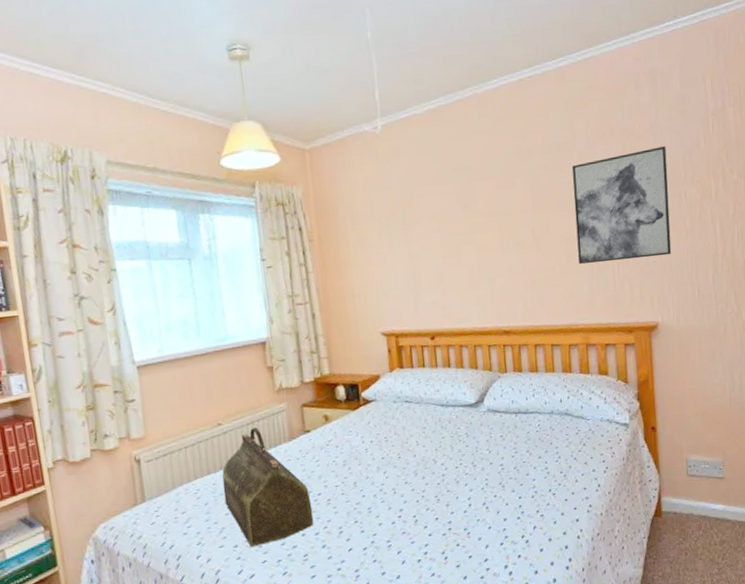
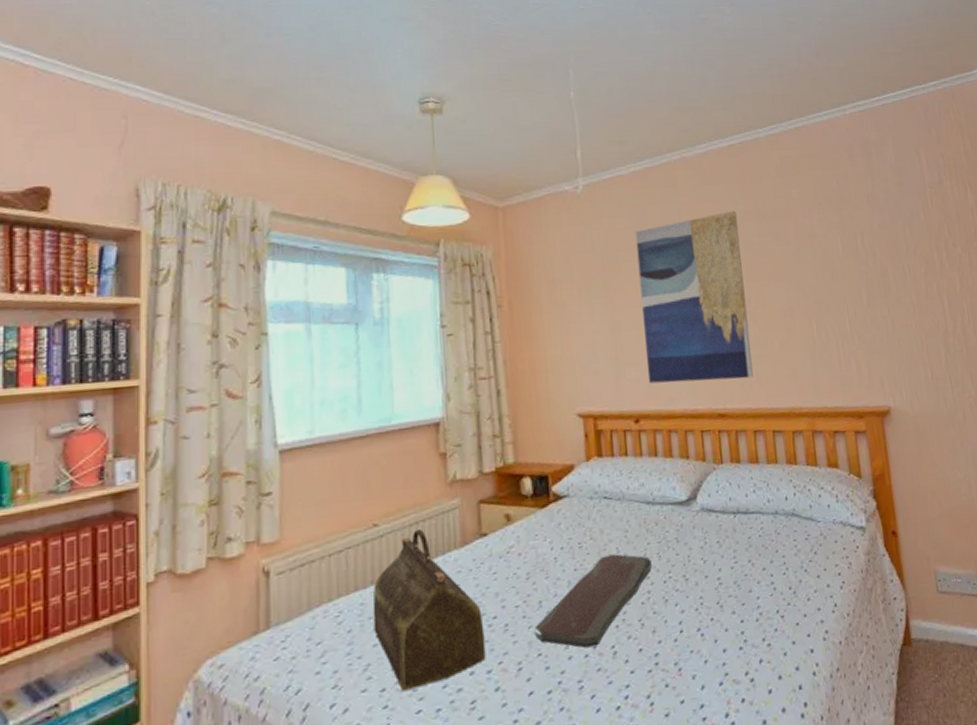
serving tray: none [351,446,446,517] -> present [534,554,652,648]
wall art: none [430,144,536,306] -> present [635,210,753,384]
wall art: present [572,146,671,265] -> none [788,217,899,340]

